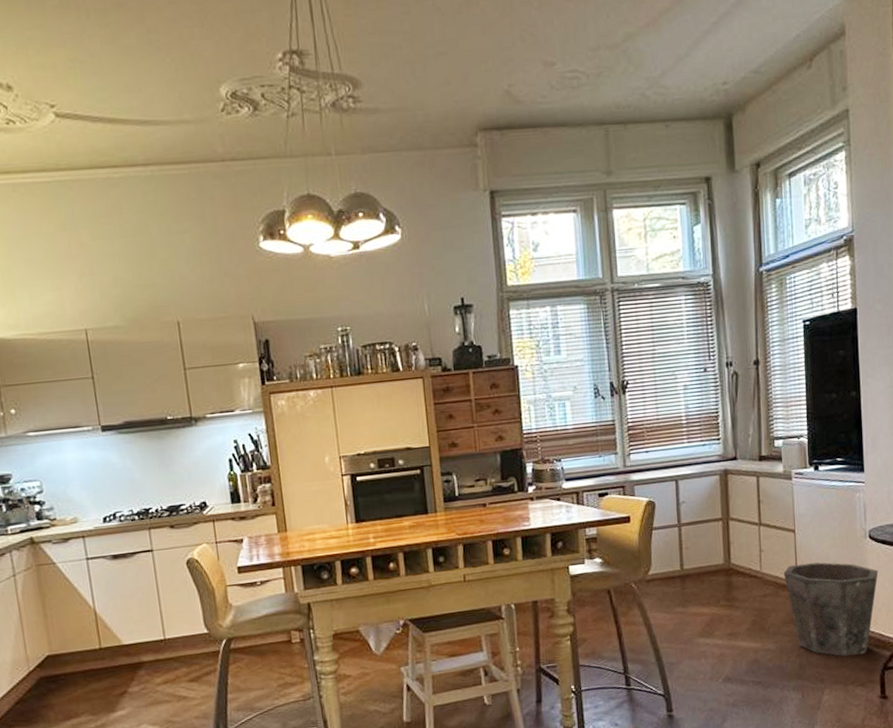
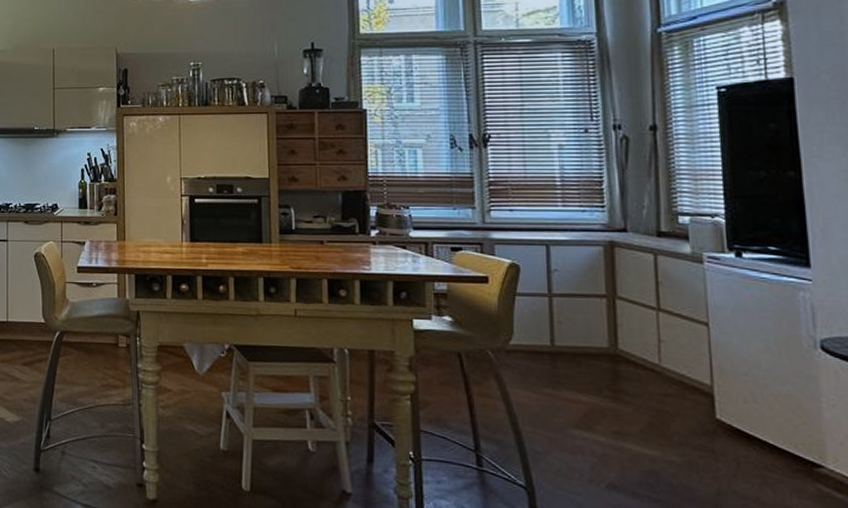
waste bin: present [783,562,878,657] -> none [692,364,838,496]

